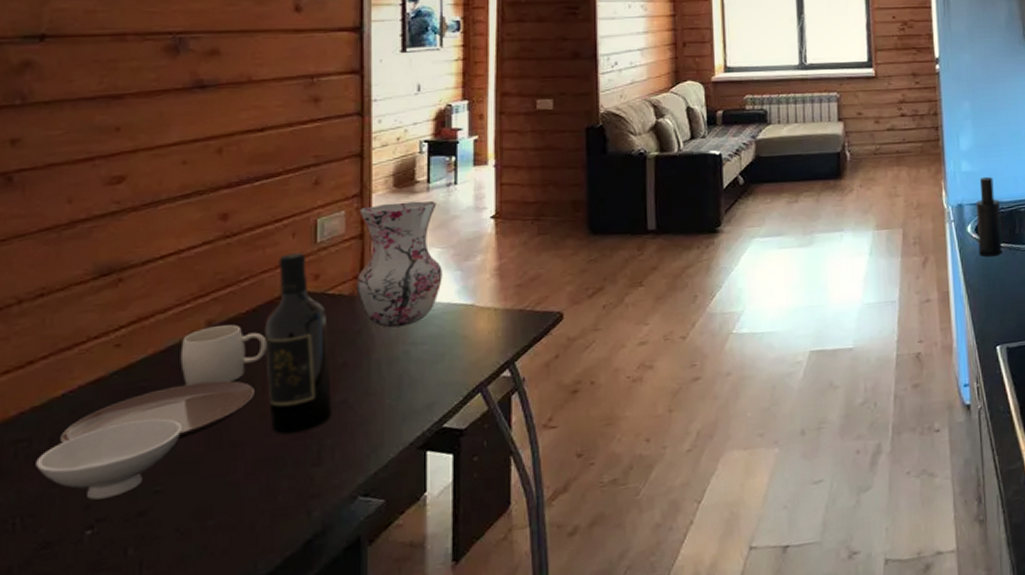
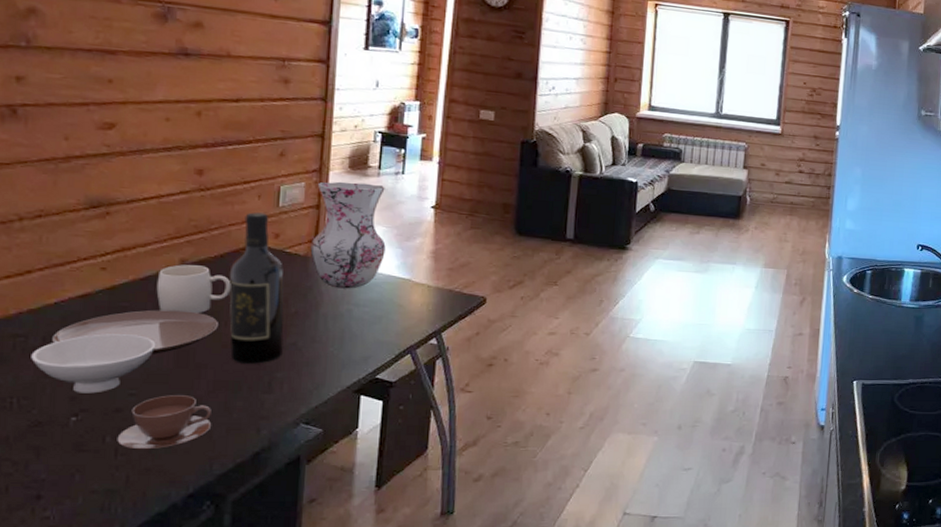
teacup: none [141,482,254,559] -> present [117,395,213,450]
soap dispenser: present [976,176,1003,257] -> none [850,236,875,305]

